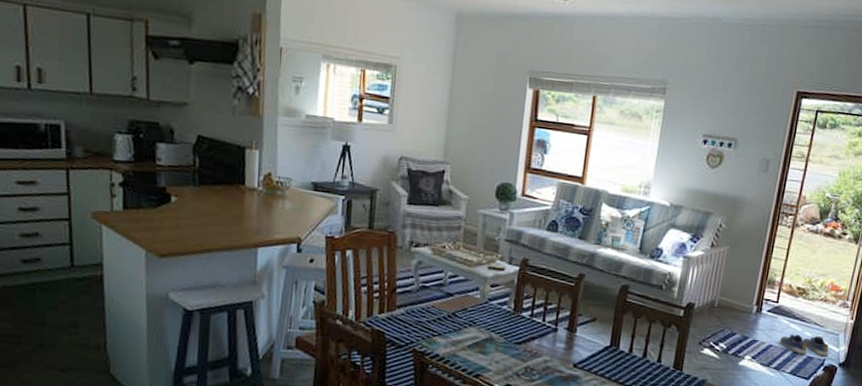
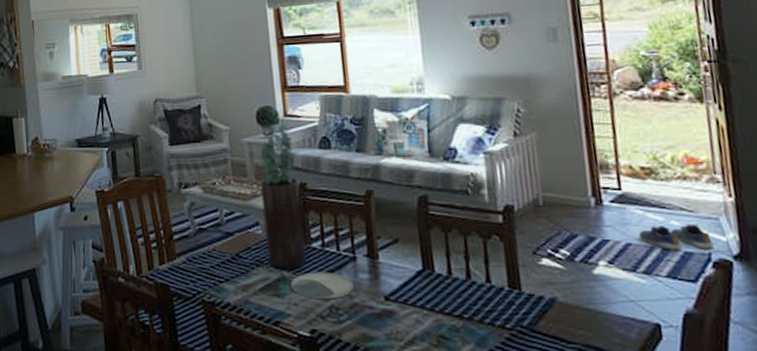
vase: none [480,197,525,334] -> present [259,118,307,271]
plate: none [495,336,550,362] -> present [290,272,354,300]

